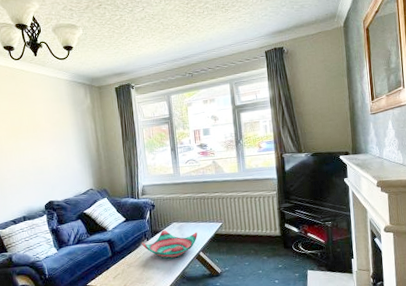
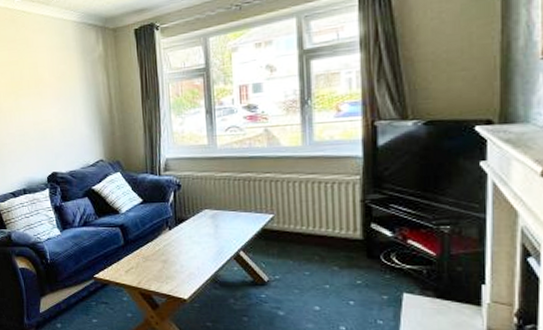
decorative bowl: present [142,230,198,259] -> none [162,218,238,255]

